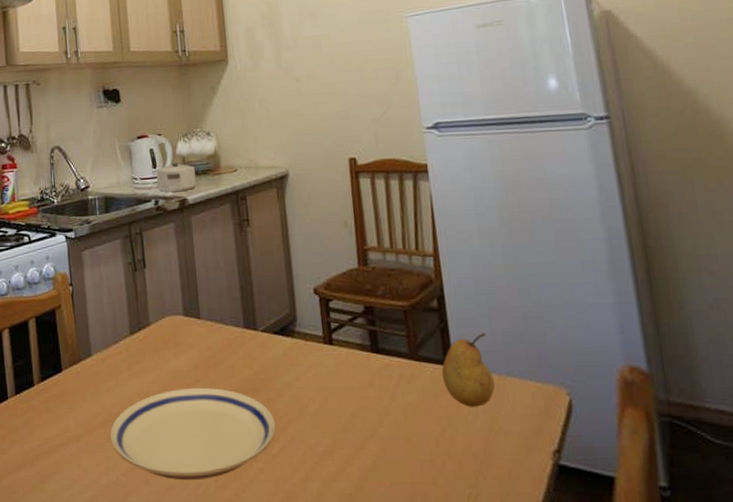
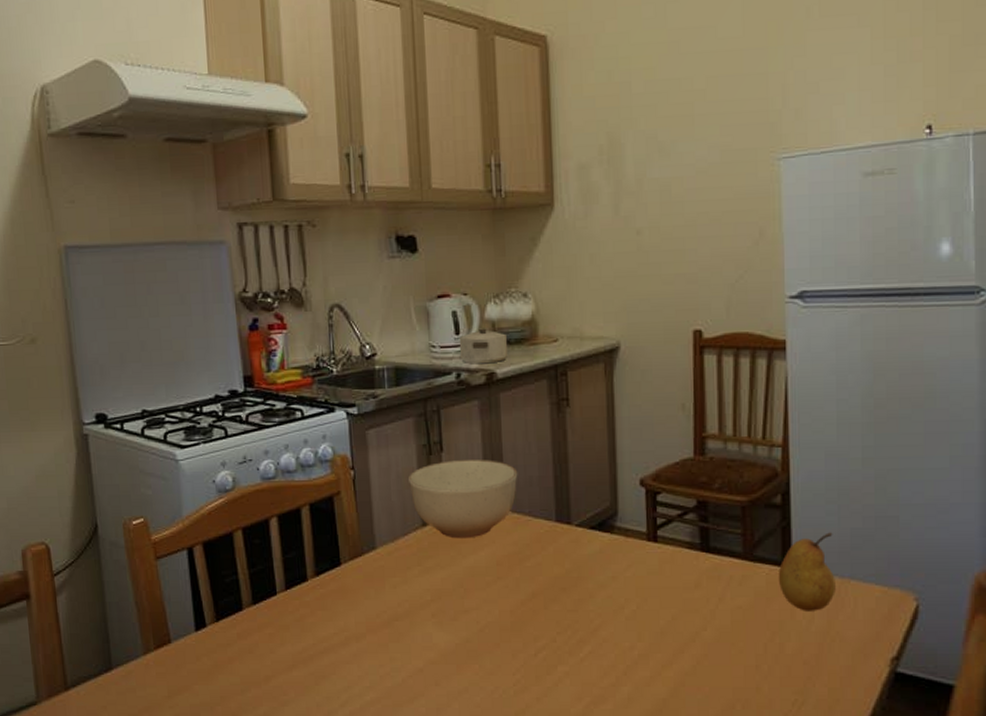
plate: present [110,387,276,481] -> none [396,585,586,684]
bowl: none [117,273,210,345] -> present [407,458,518,539]

